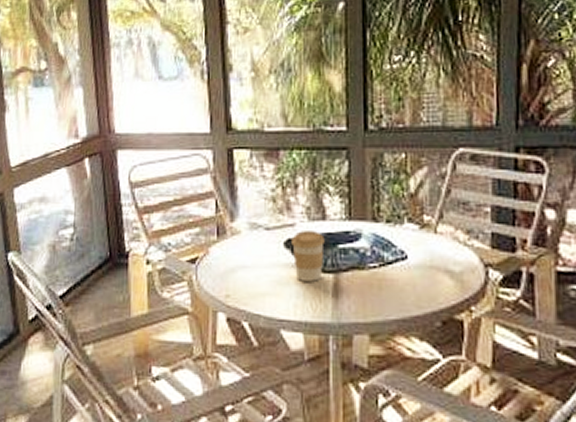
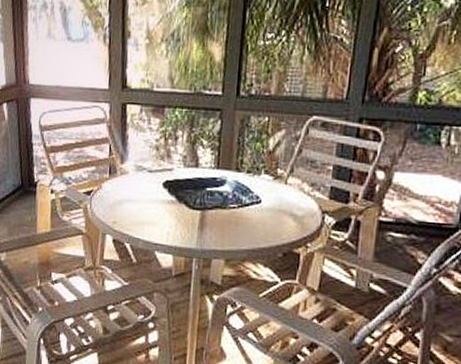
coffee cup: present [292,231,325,282] -> none [169,175,196,216]

